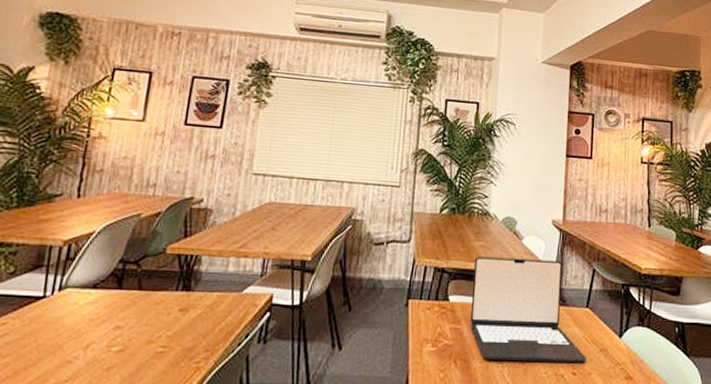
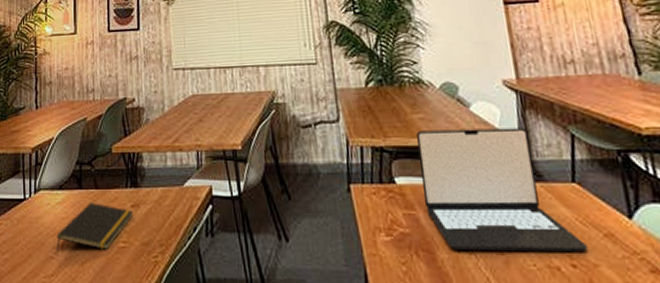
notepad: none [77,304,181,356] -> present [56,203,134,252]

